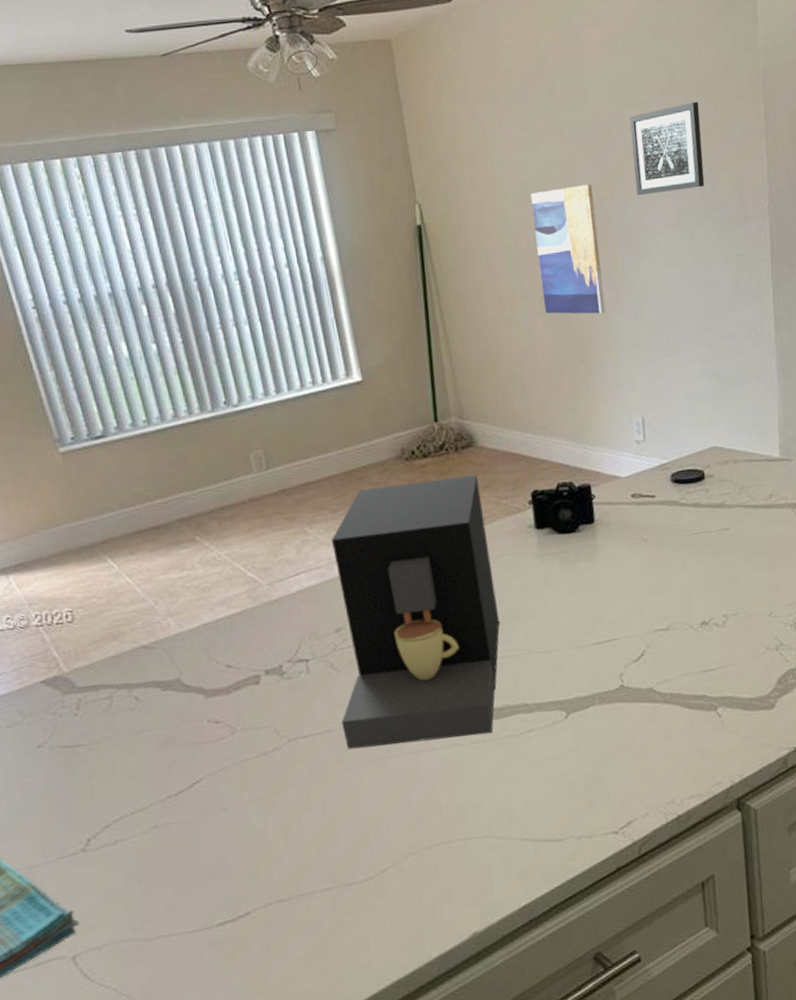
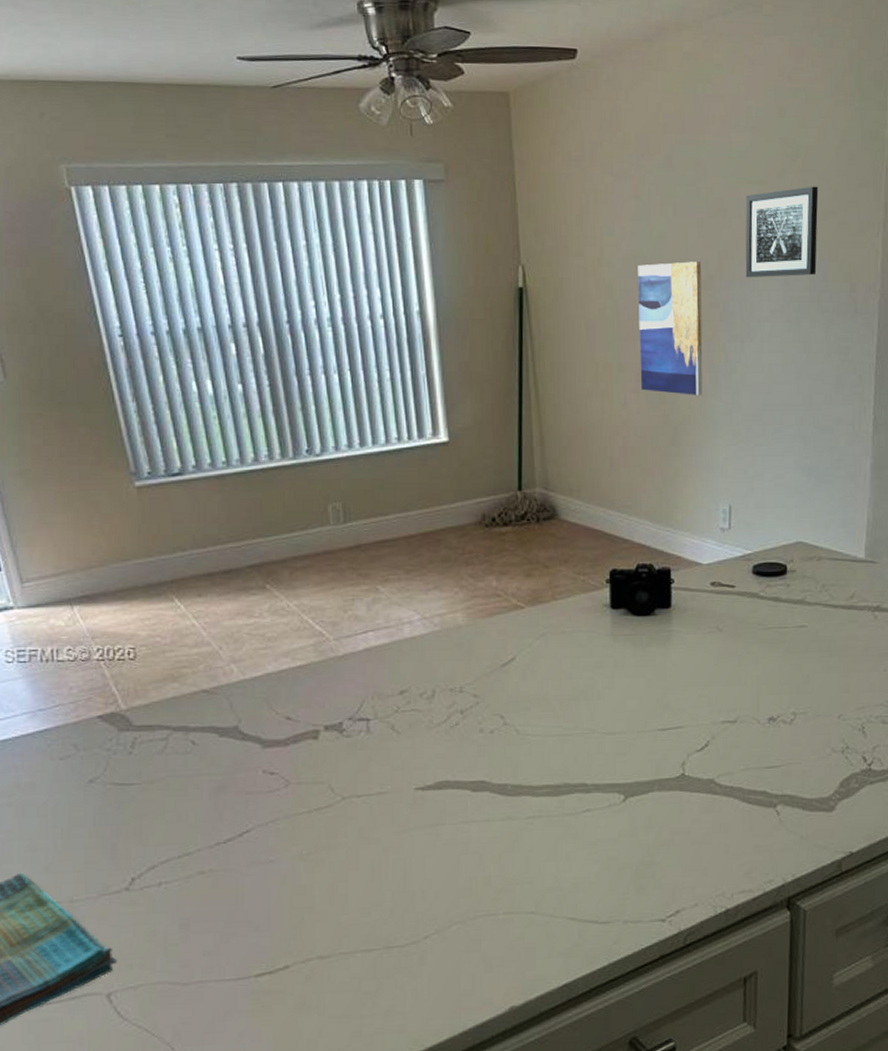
coffee maker: present [331,475,500,750] -> none [398,548,566,813]

